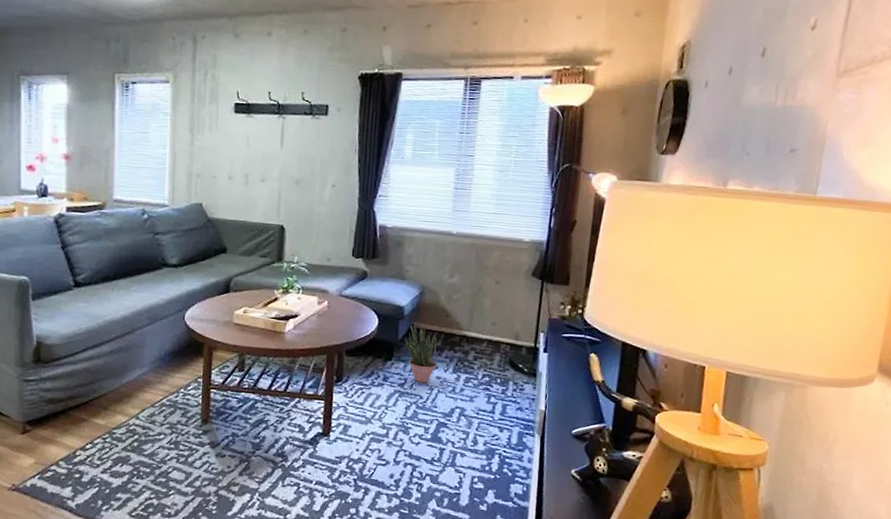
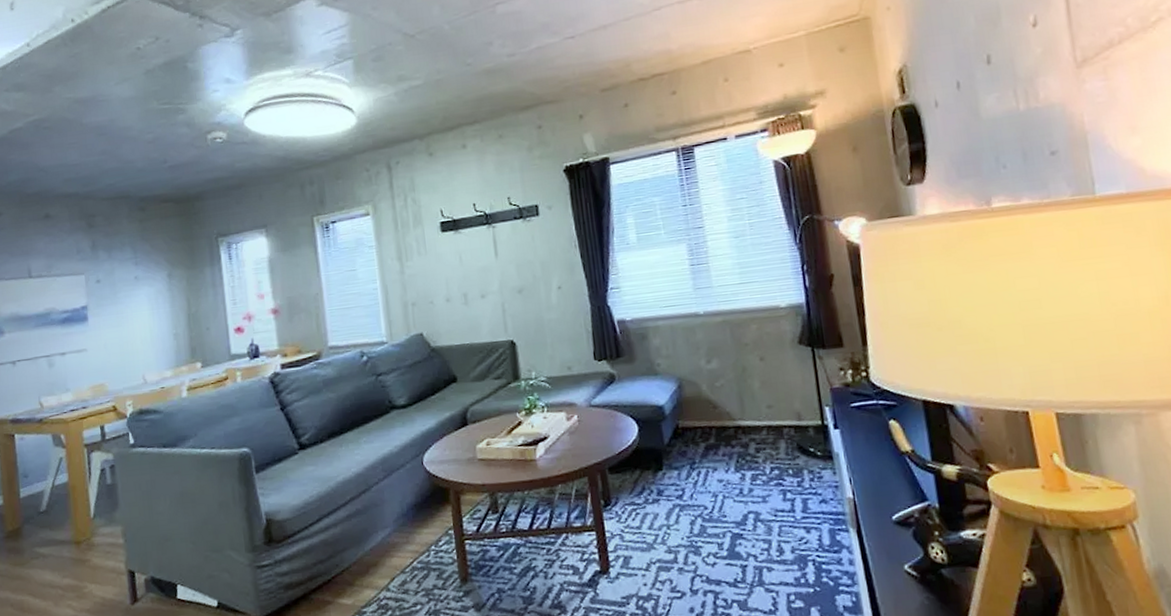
potted plant: present [405,325,437,384] -> none [672,422,715,491]

